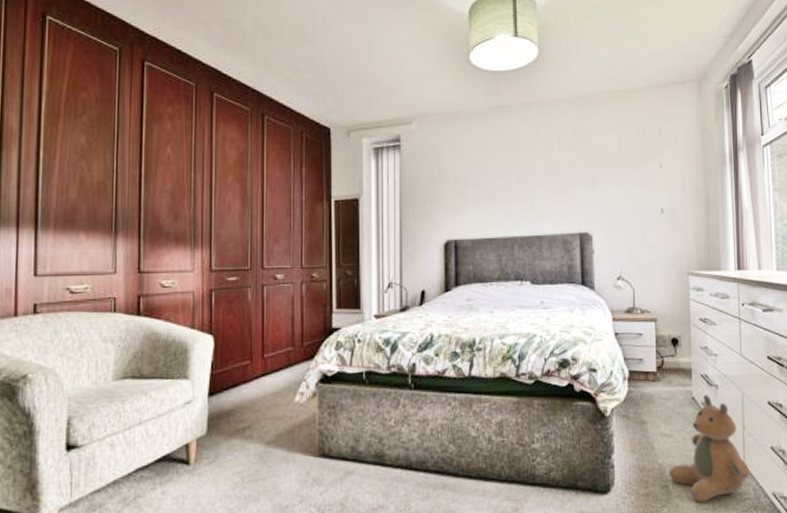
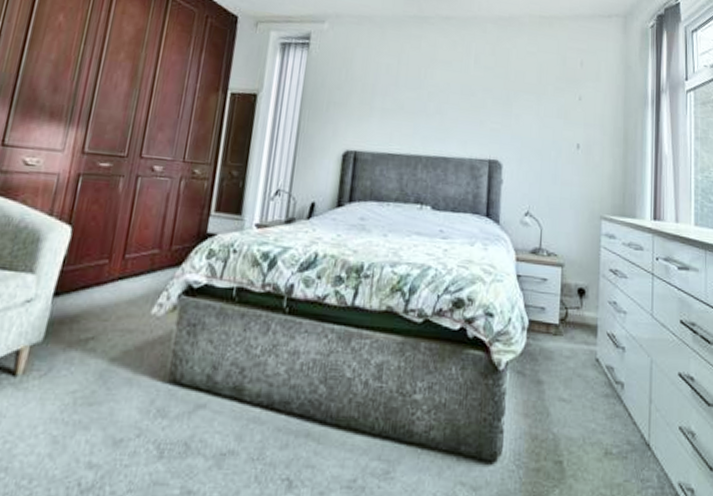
teddy bear: present [669,394,750,503] -> none [564,356,655,486]

